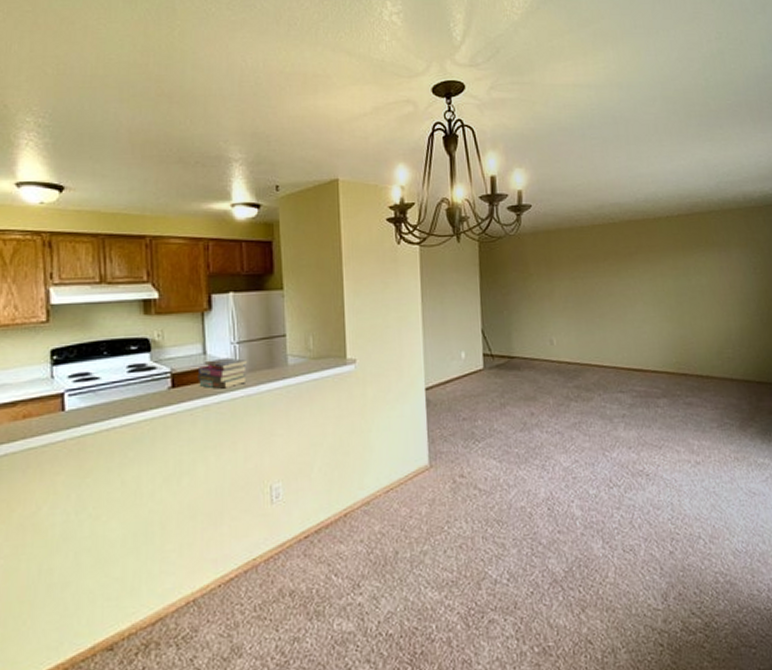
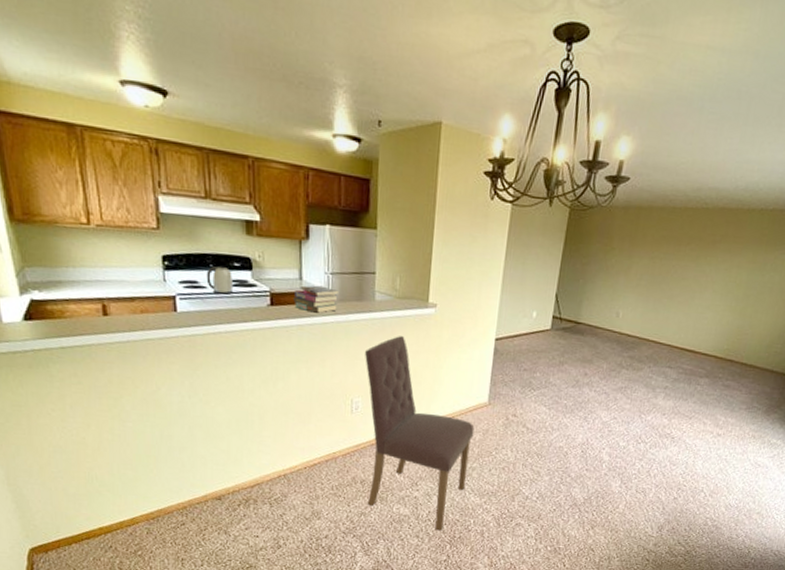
kettle: none [100,351,130,385] -> present [206,266,234,295]
dining chair: none [282,401,419,648] -> present [365,336,475,531]

